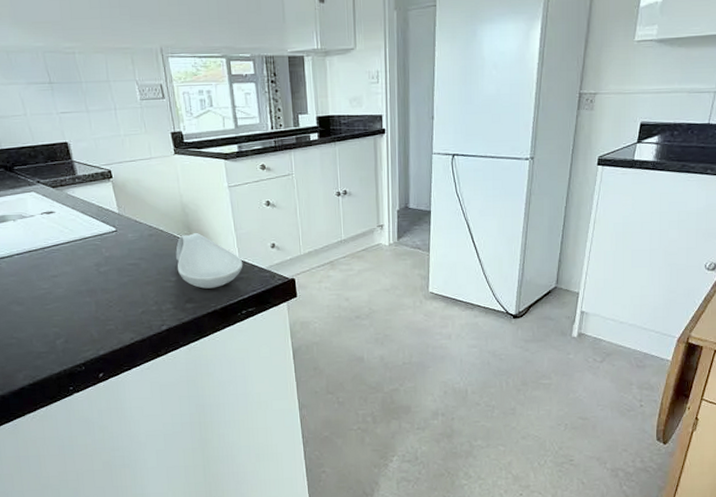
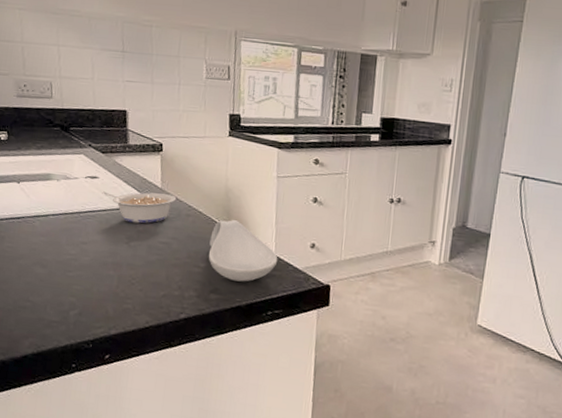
legume: none [61,218,136,250] -> present [102,191,176,224]

